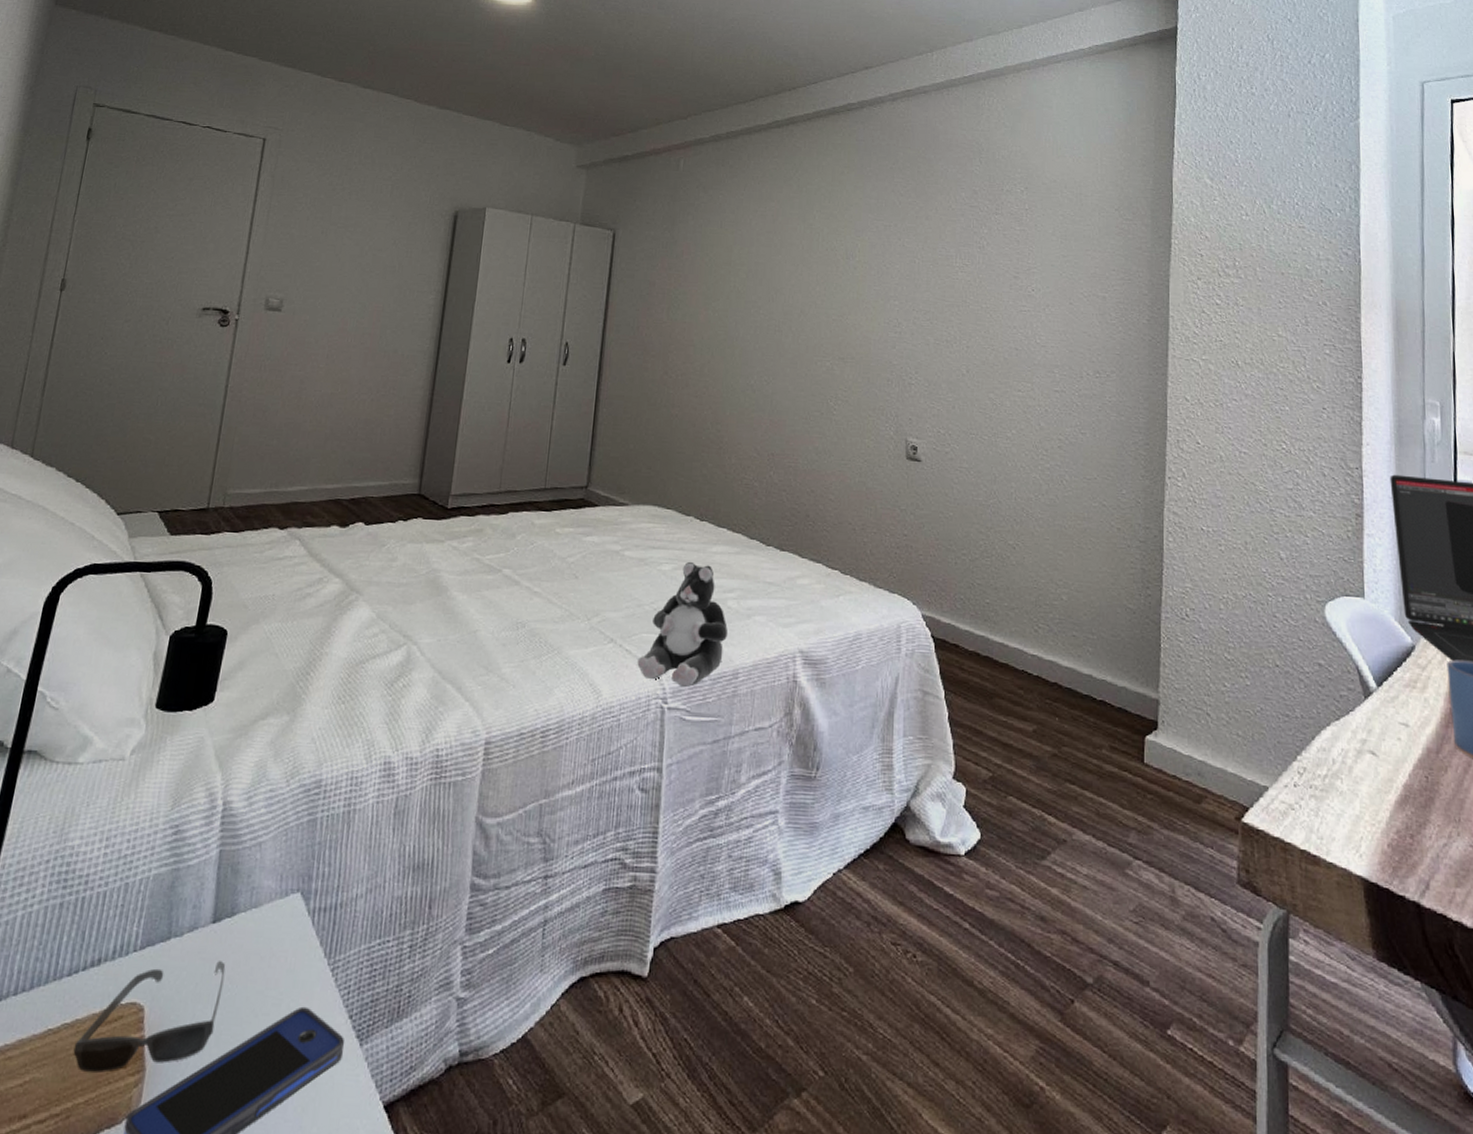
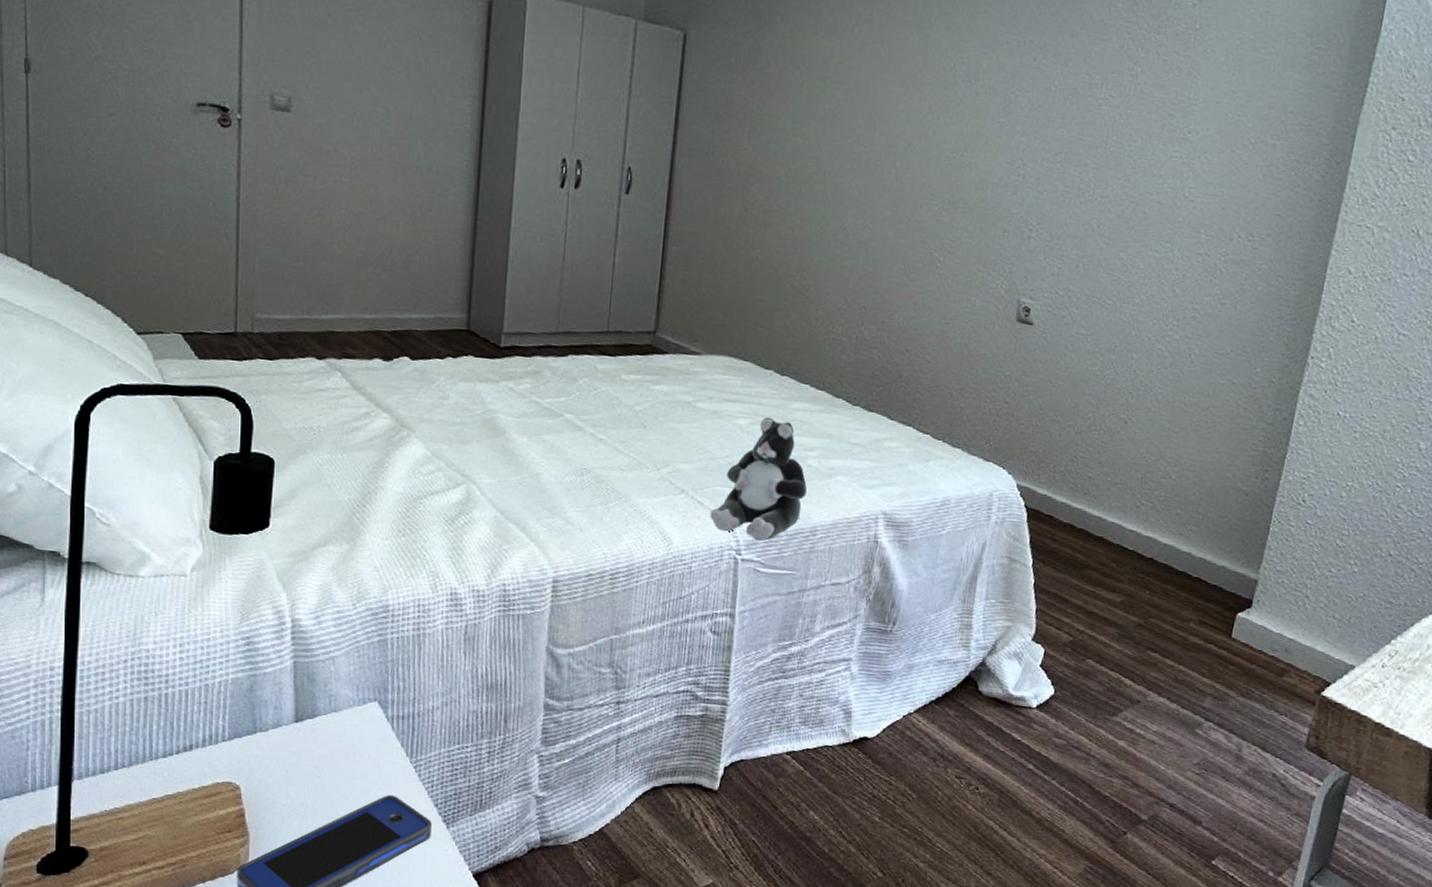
glasses: present [73,960,226,1074] -> none [179,752,313,835]

